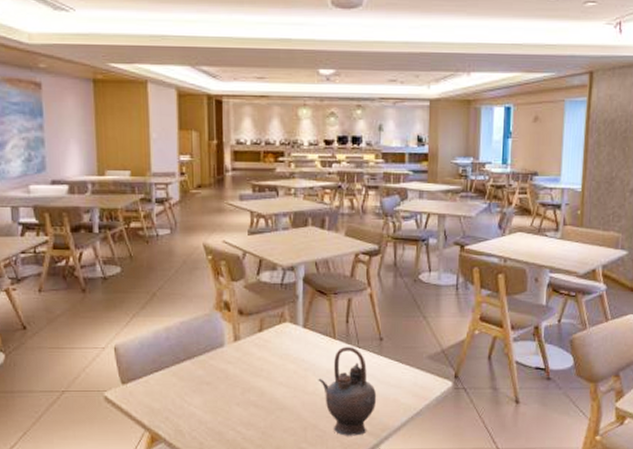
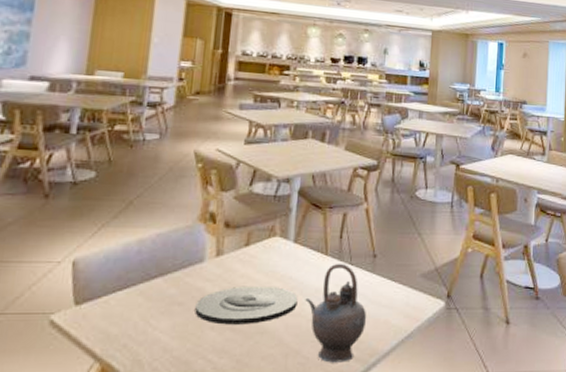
plate: none [221,367,311,402] -> present [195,286,298,325]

